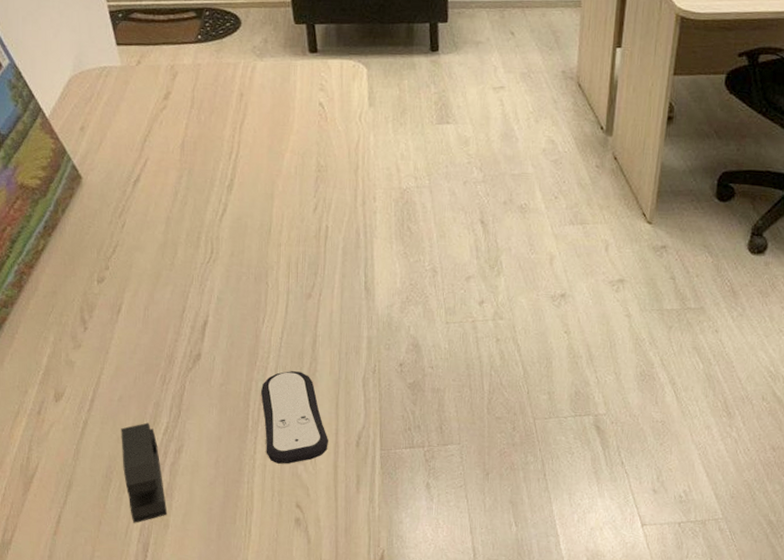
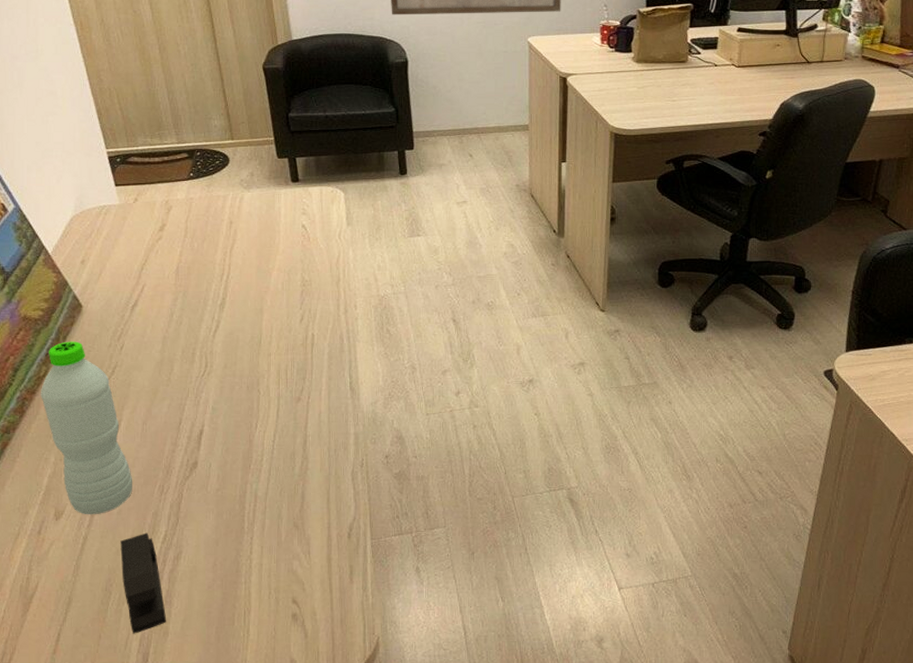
water bottle: none [38,214,134,400] -> present [40,341,133,515]
remote control: present [261,371,329,464] -> none [256,471,322,561]

